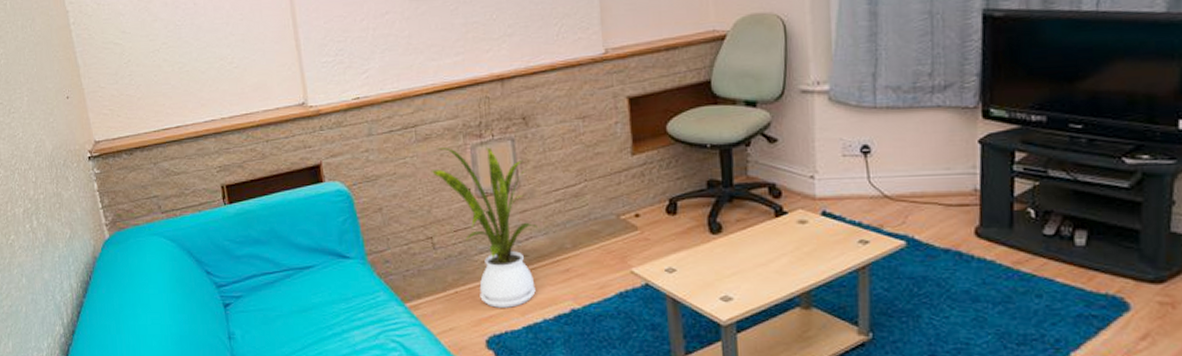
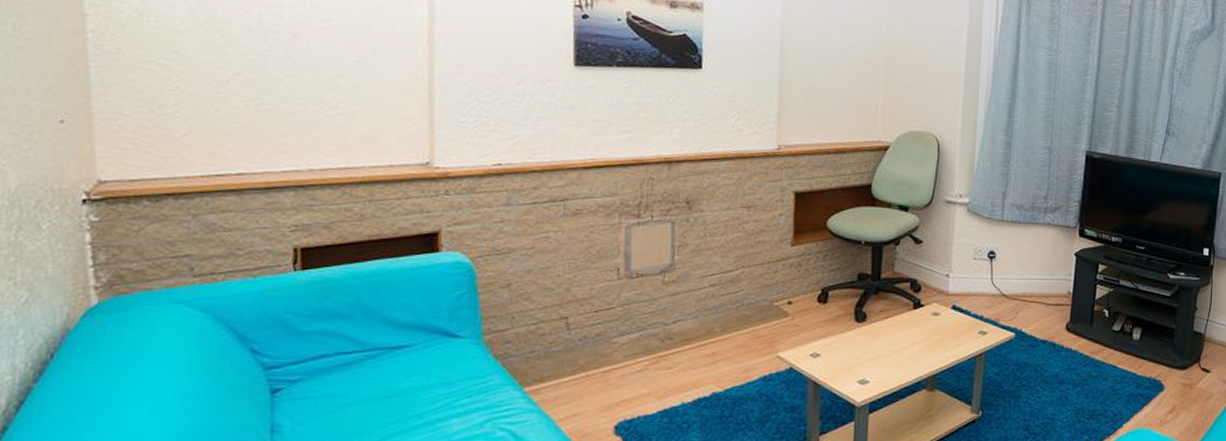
house plant: present [431,147,538,308] -> none [576,225,688,392]

